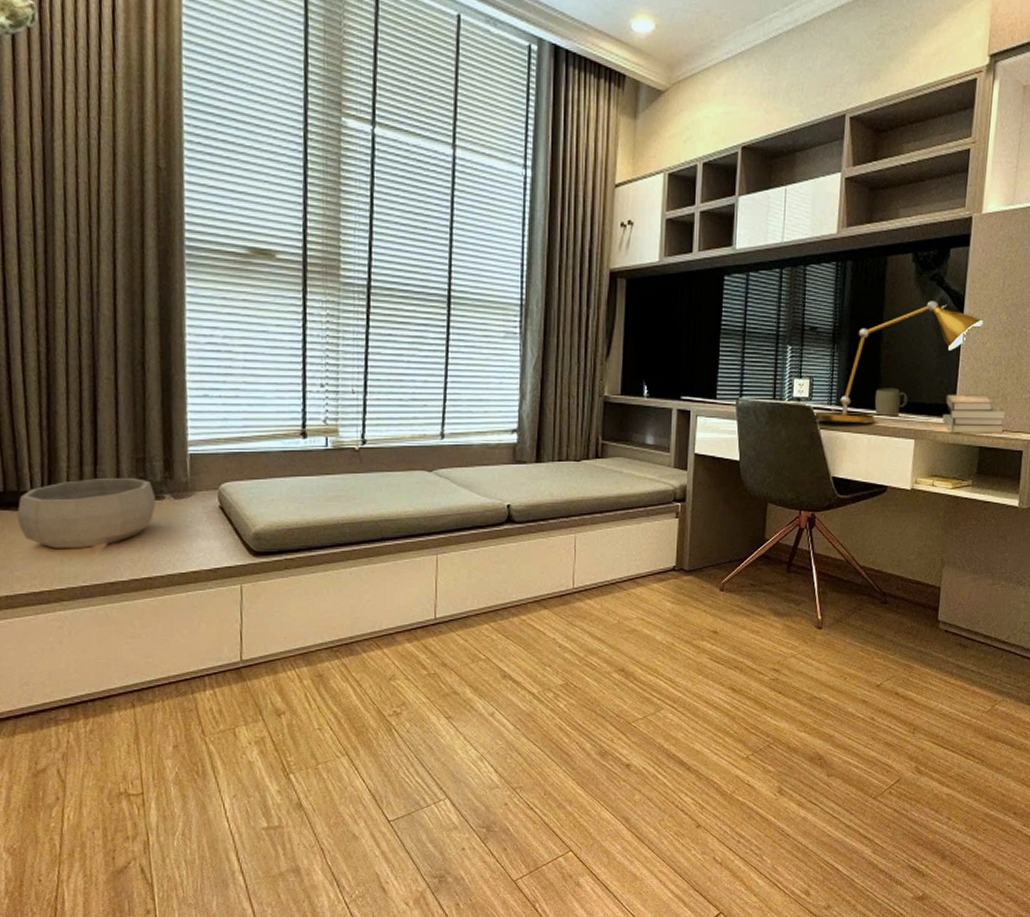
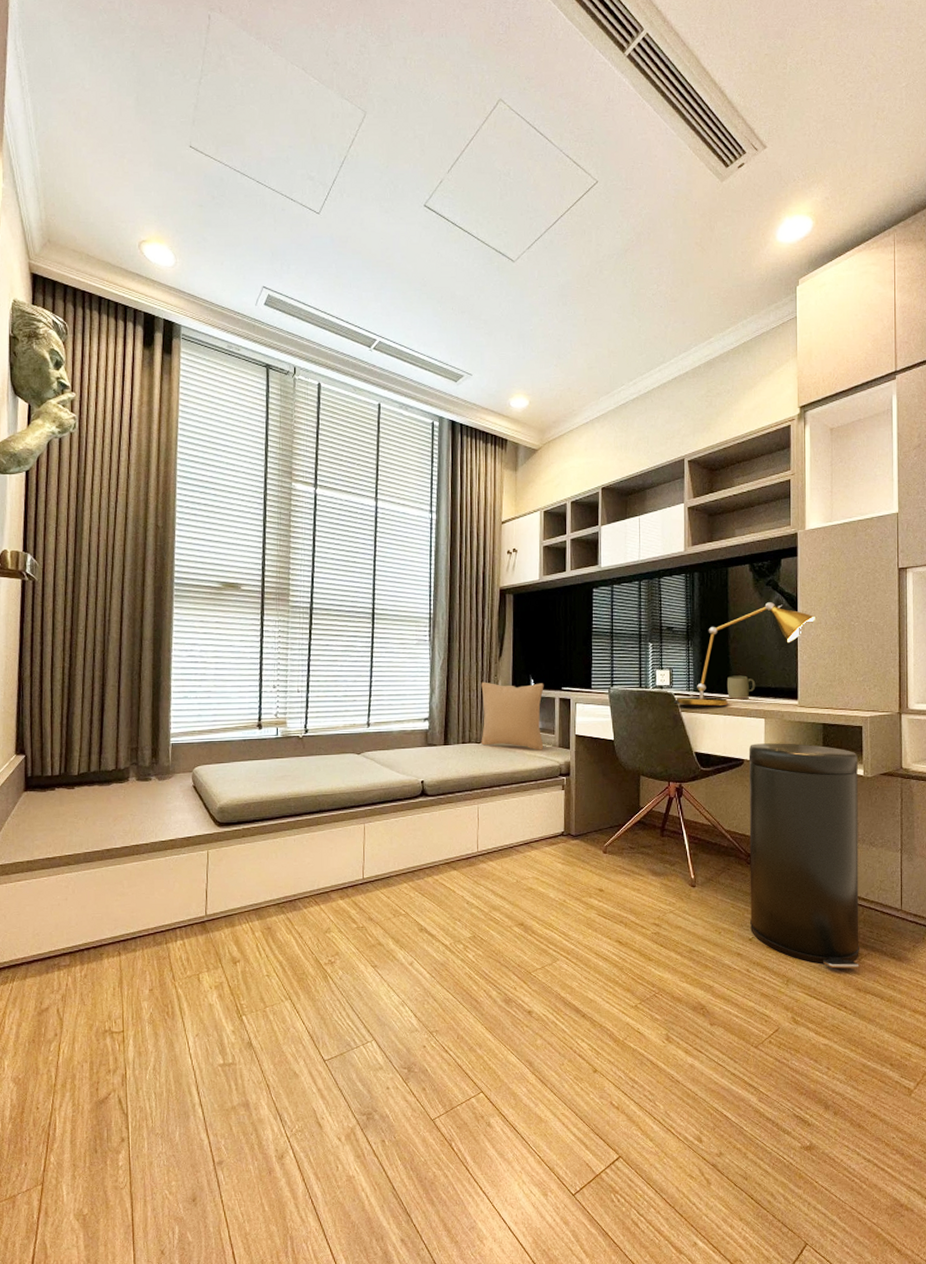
decorative bowl: present [17,478,156,550] -> none [40,764,144,823]
pillow: none [581,387,660,471] -> present [481,682,544,751]
pedal bin: none [879,468,1014,716] -> present [748,743,859,969]
books: present [942,394,1006,433] -> none [788,678,843,712]

